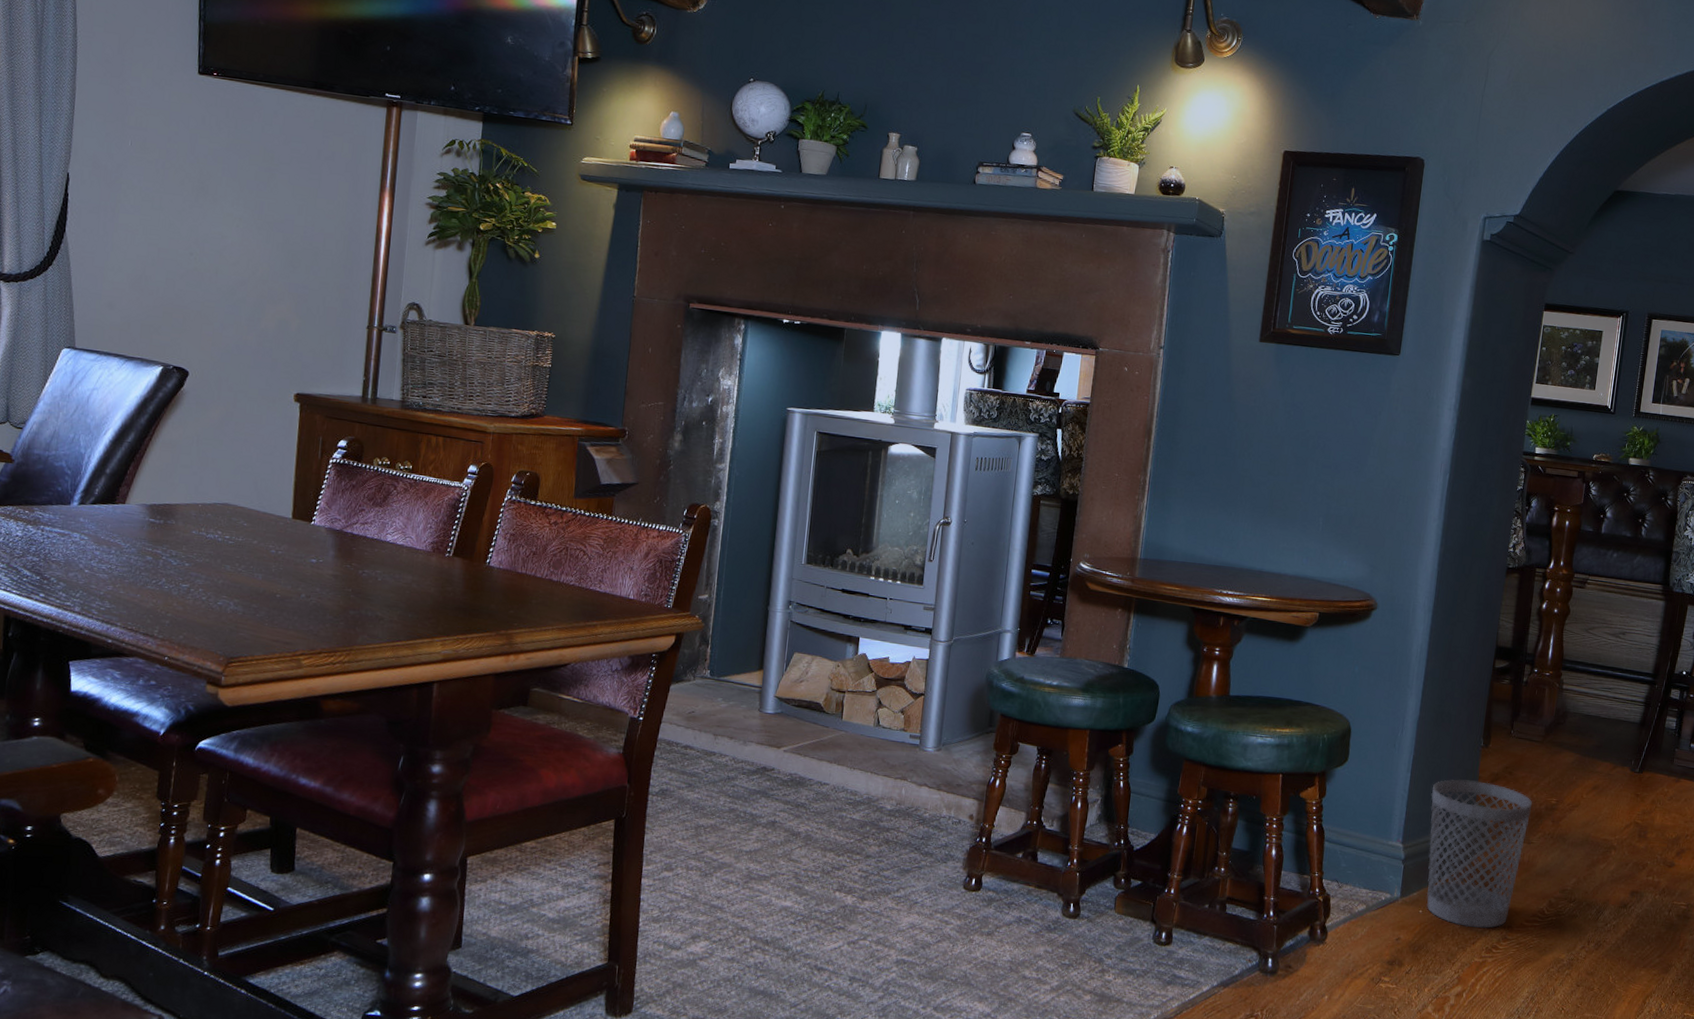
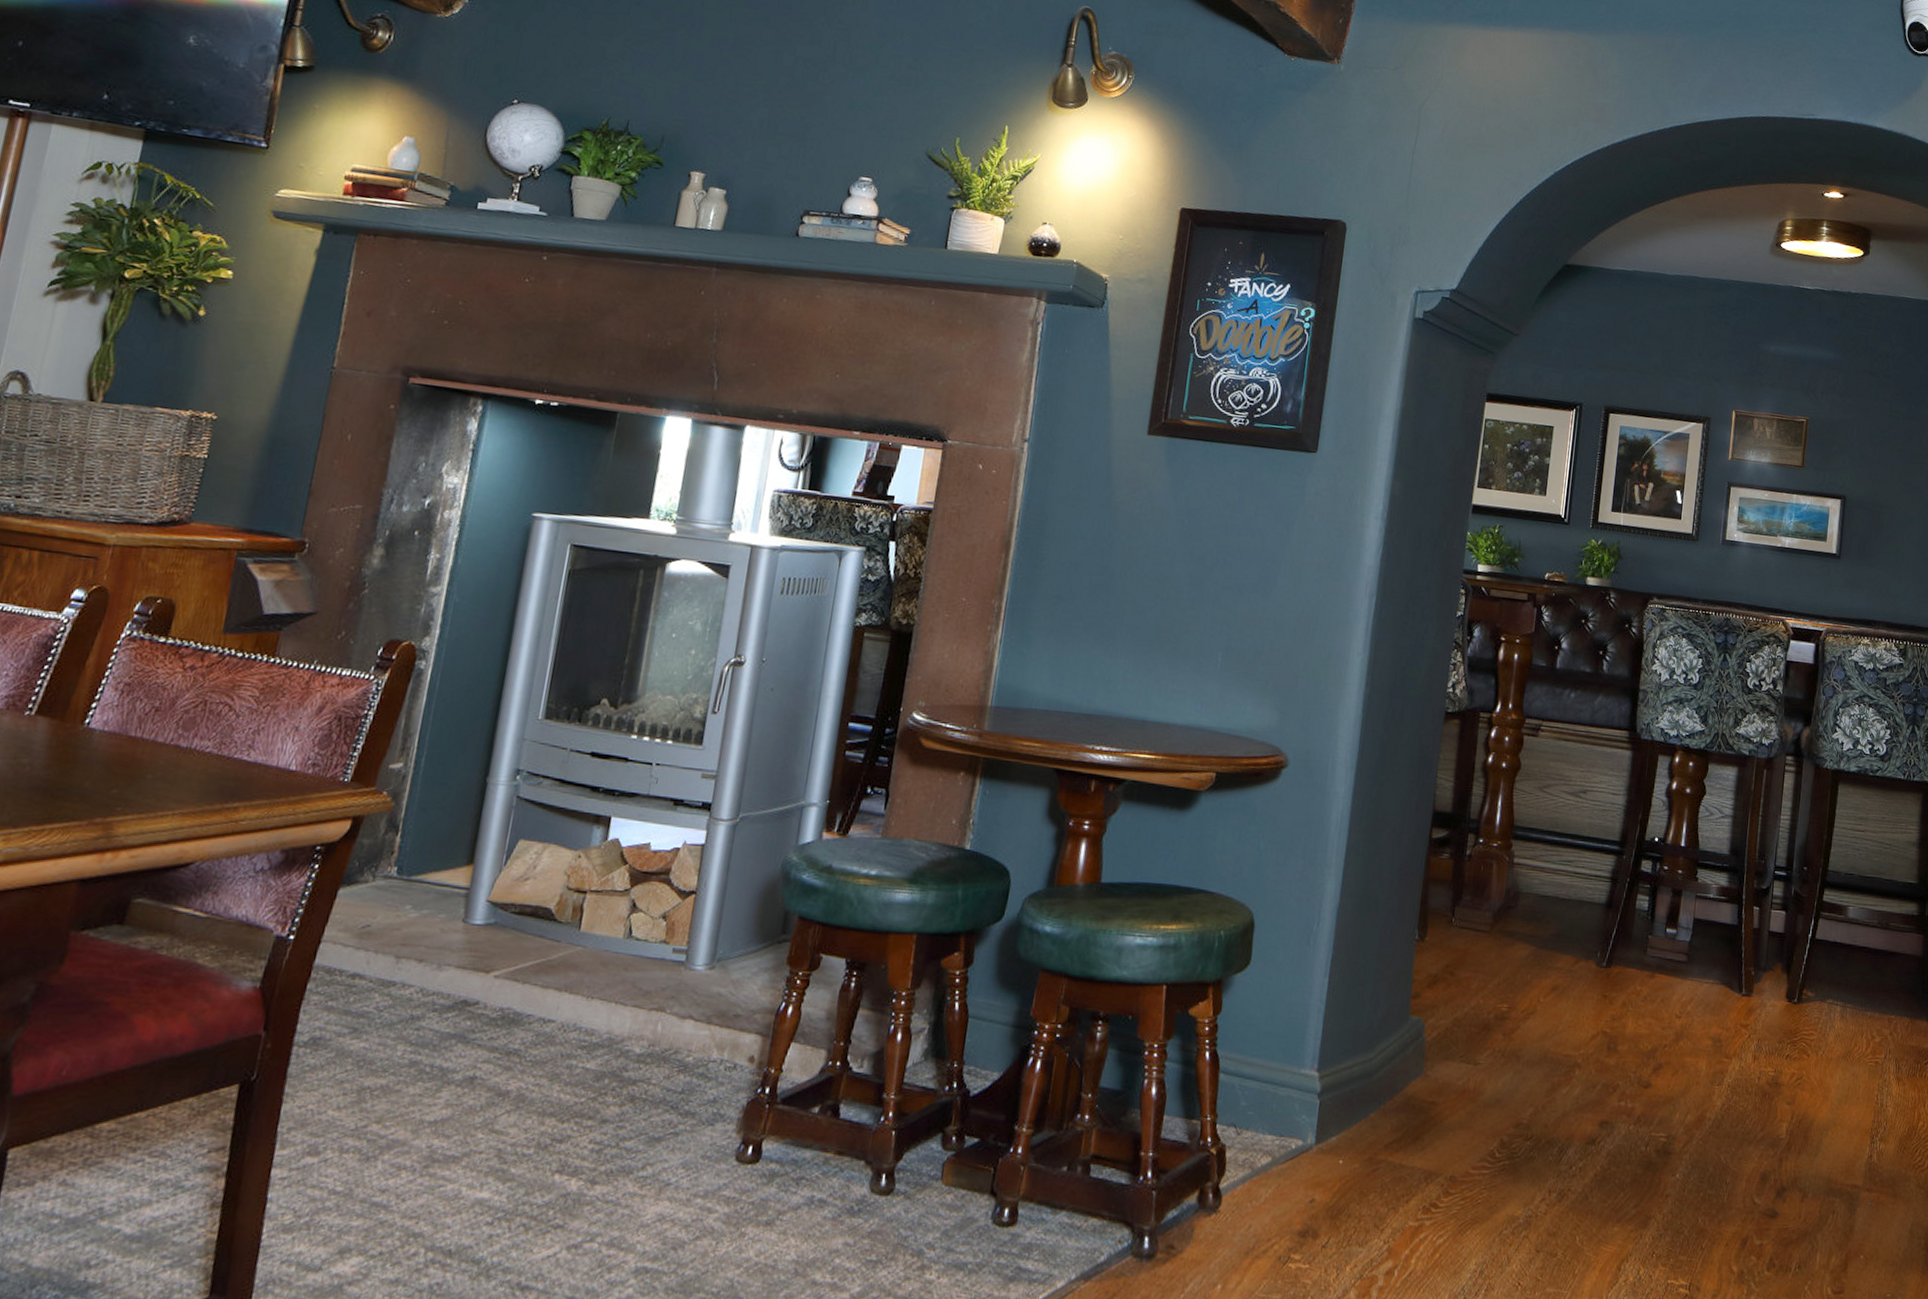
wastebasket: present [1426,779,1533,929] -> none [1348,984,1479,1181]

